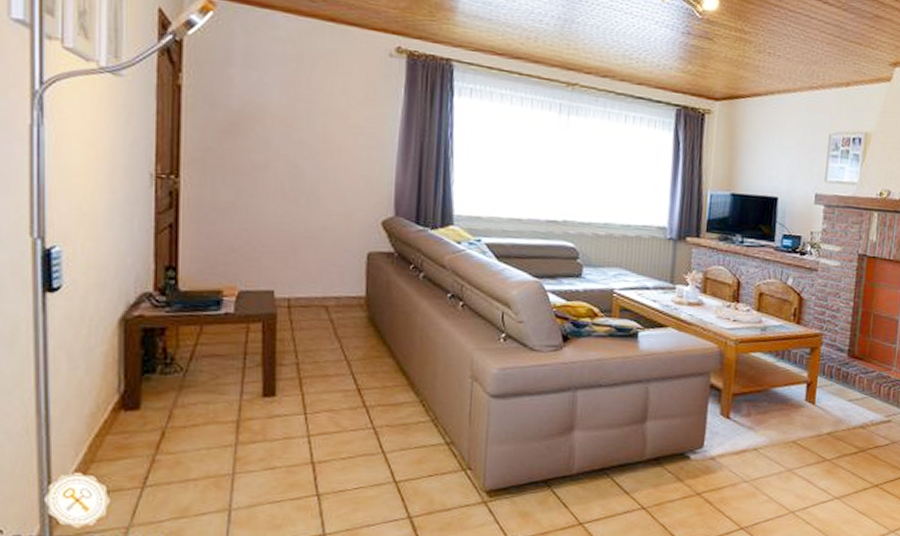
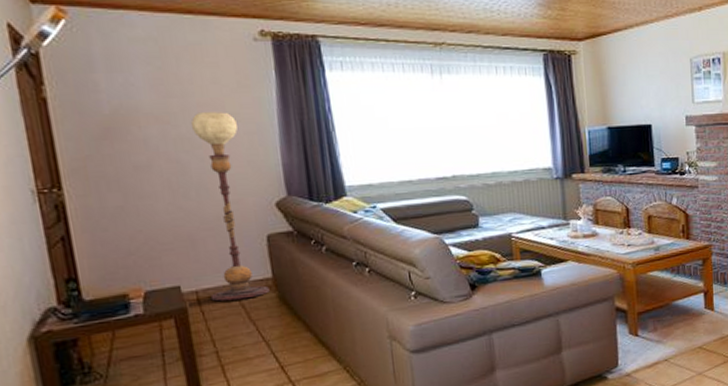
floor lamp: none [301,120,361,314] -> present [190,112,270,302]

